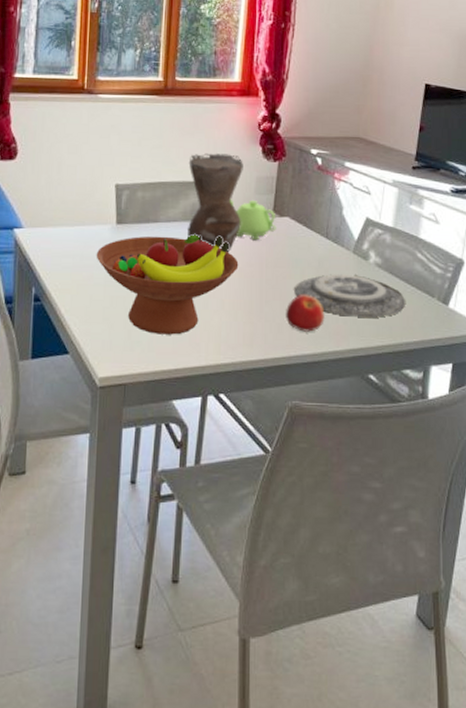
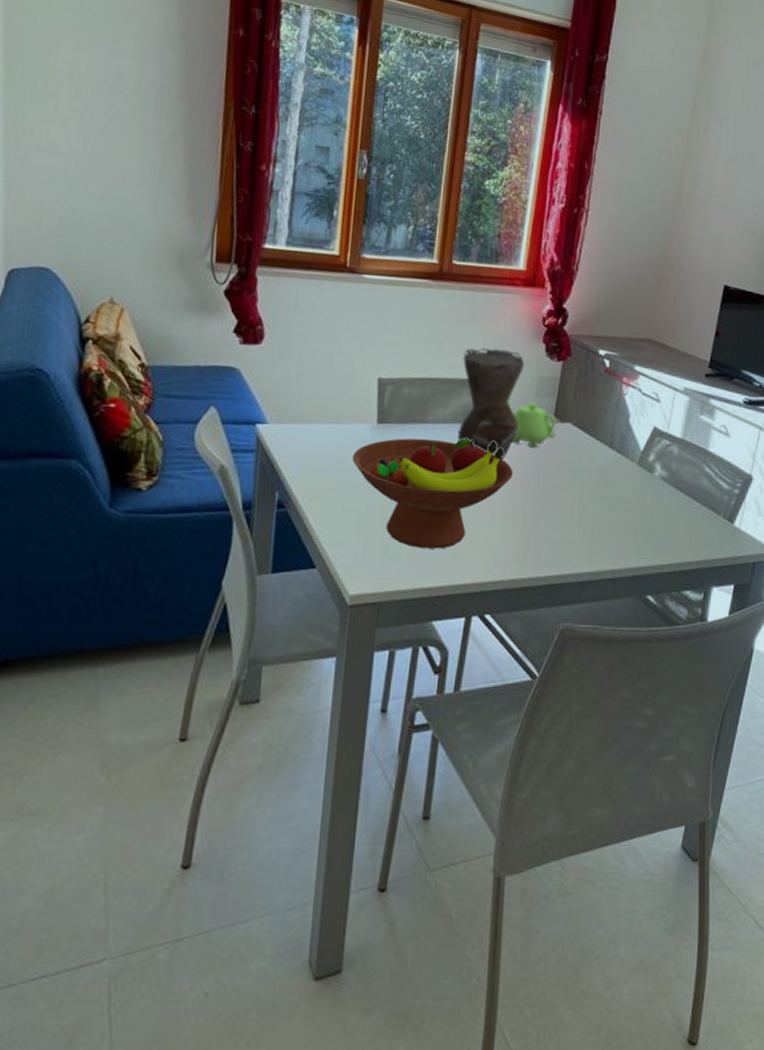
apple: present [286,295,325,332] -> none [562,508,604,549]
plate: present [294,274,406,319] -> none [572,487,691,536]

